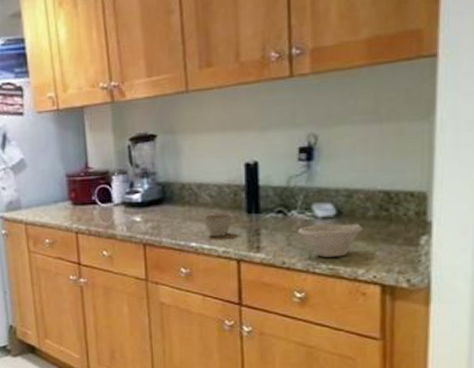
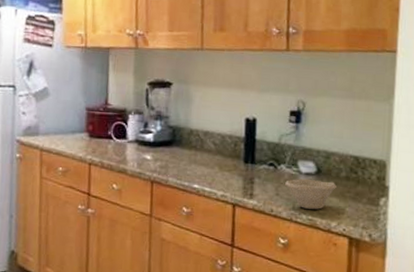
cup: present [203,213,233,238] -> none [206,160,233,182]

